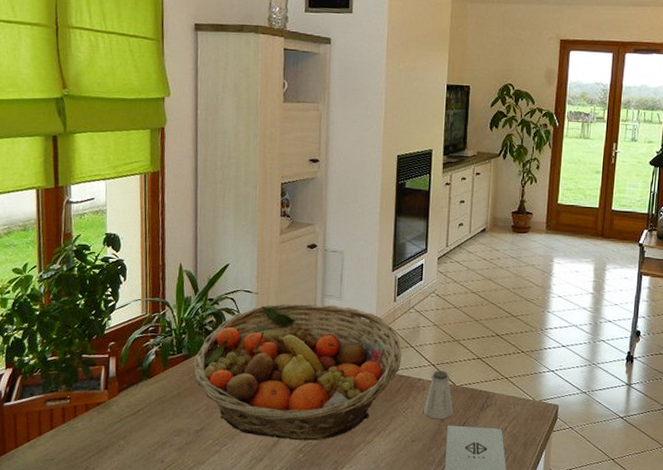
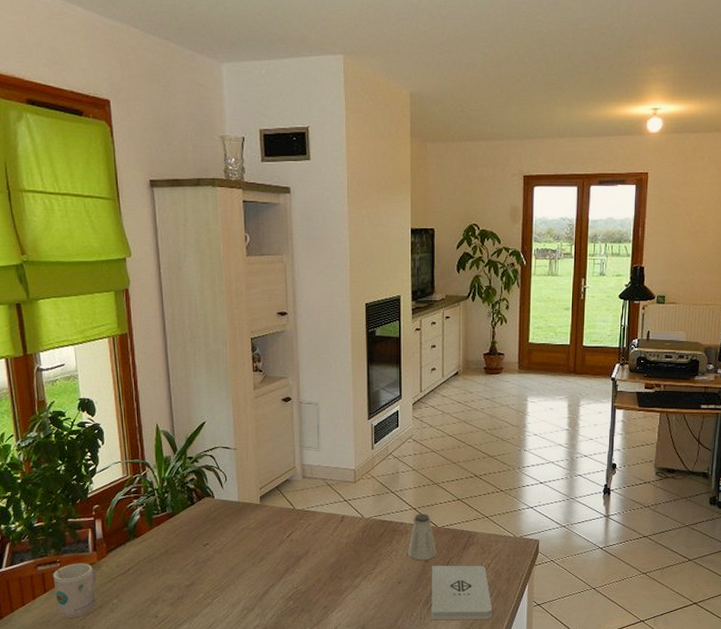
mug: none [61,400,106,458] -> present [53,563,97,618]
fruit basket: present [194,303,402,441] -> none [178,456,383,588]

